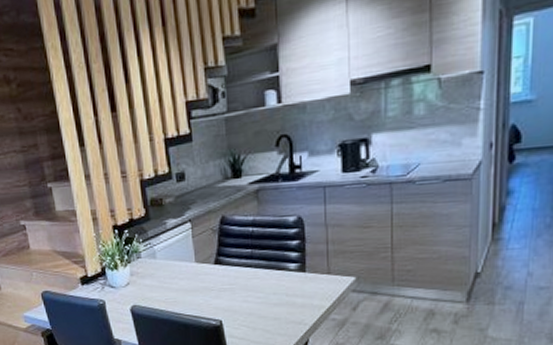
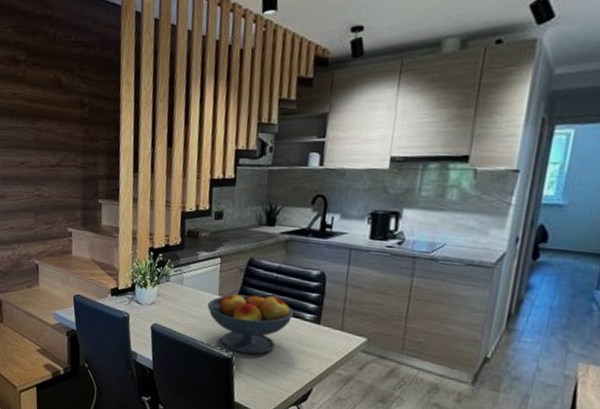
fruit bowl: none [185,252,277,318] -> present [207,293,294,355]

